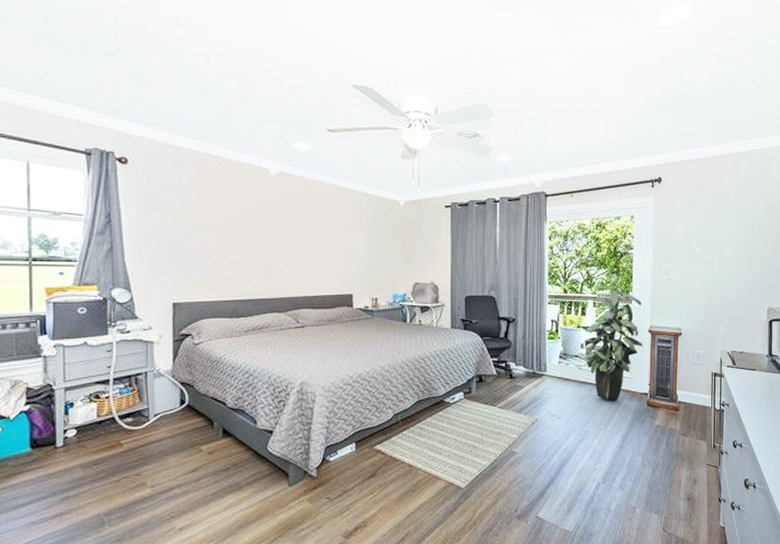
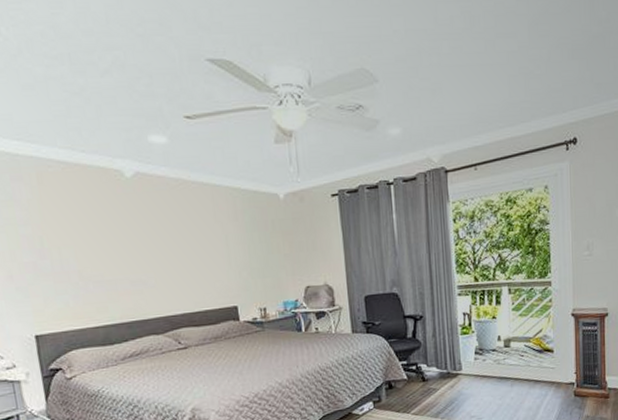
indoor plant: present [580,285,643,401] -> none [495,268,566,395]

